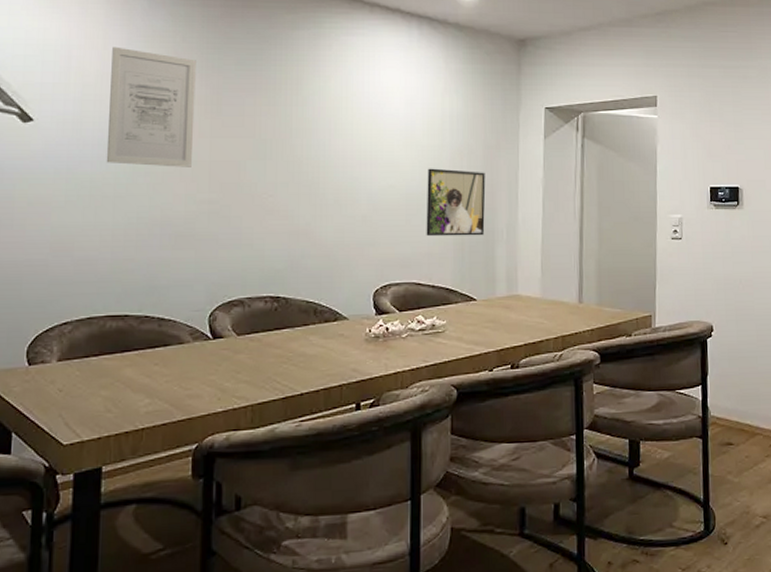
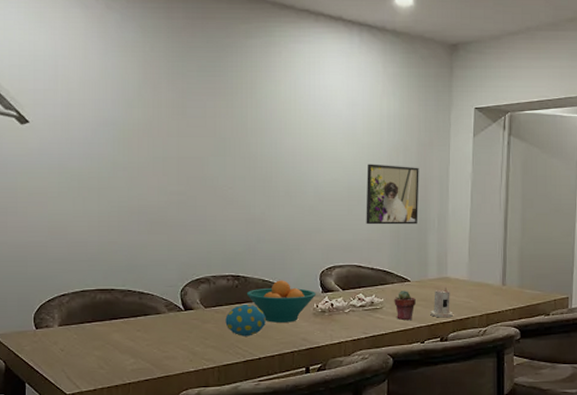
wall art: present [106,46,196,167] -> none [90,56,163,163]
decorative egg: none [261,329,310,369] -> present [225,303,266,336]
fruit bowl: none [287,301,370,351] -> present [246,280,317,323]
potted succulent: none [458,310,483,345] -> present [394,290,416,320]
candle: none [499,307,525,342] -> present [430,288,453,318]

